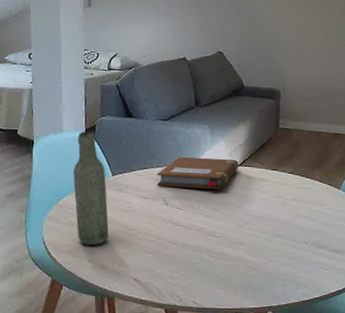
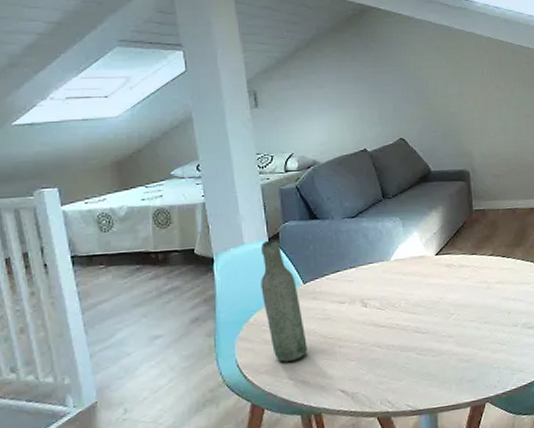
notebook: present [156,157,239,190] -> none [351,249,436,288]

